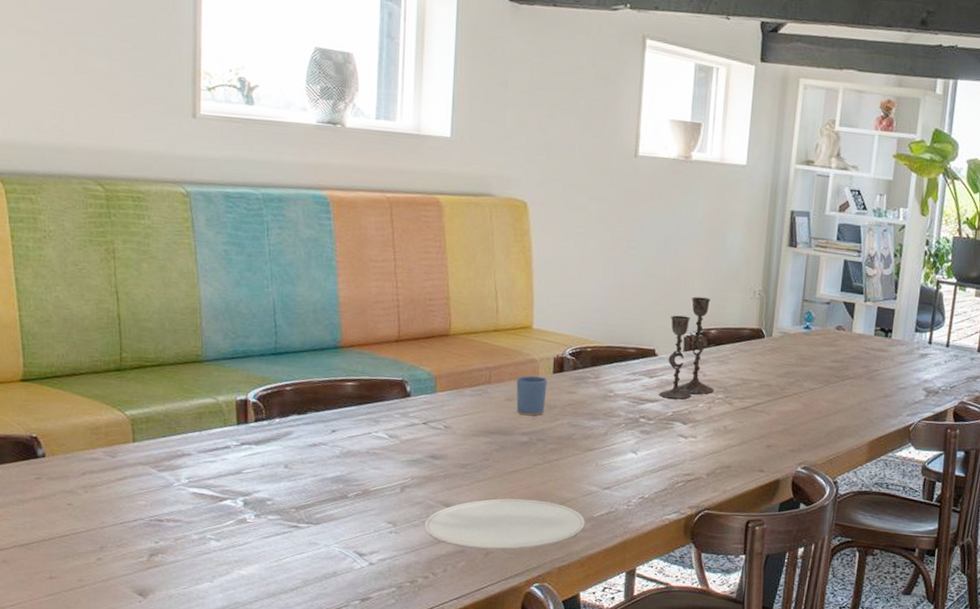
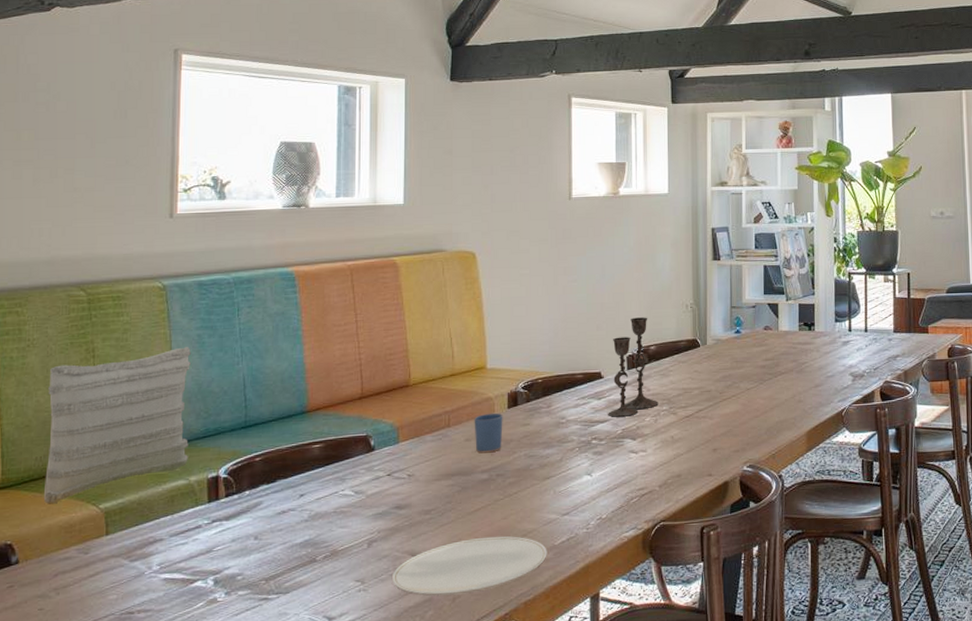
pillow: none [67,261,219,404] -> present [43,347,192,504]

